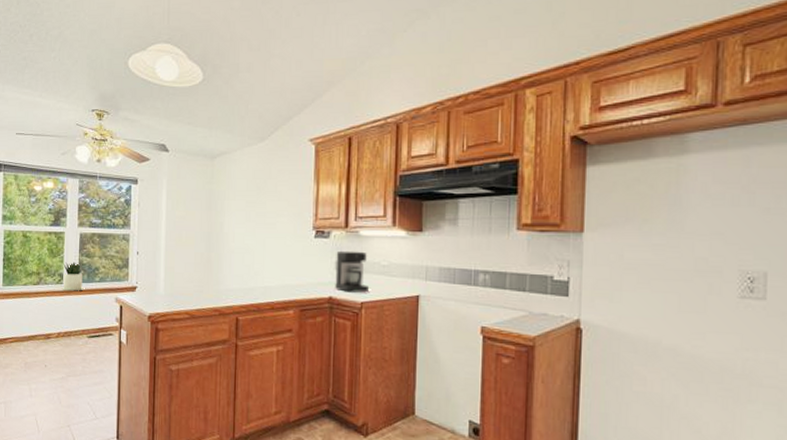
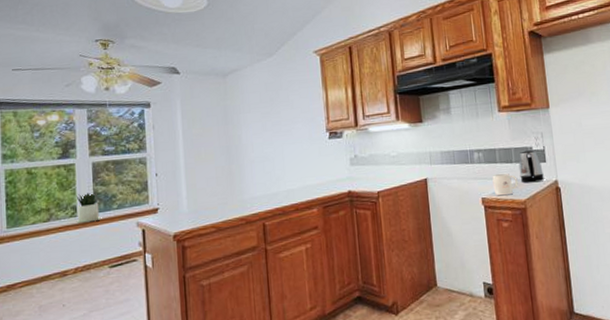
coffee maker: present [335,250,369,293] -> none [350,146,383,185]
mug: none [497,301,529,328] -> present [492,173,518,196]
kettle: none [532,278,563,319] -> present [518,149,544,183]

